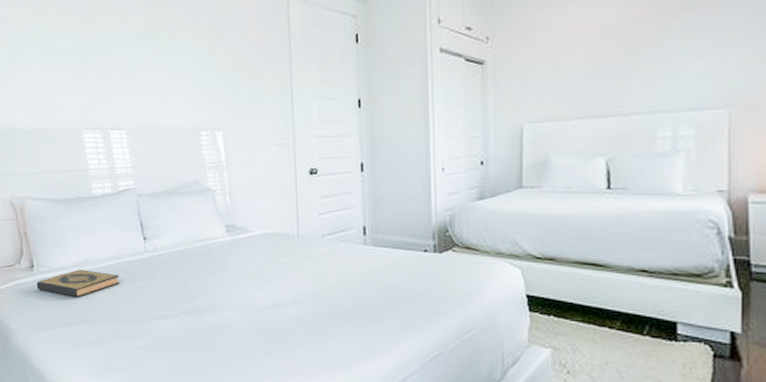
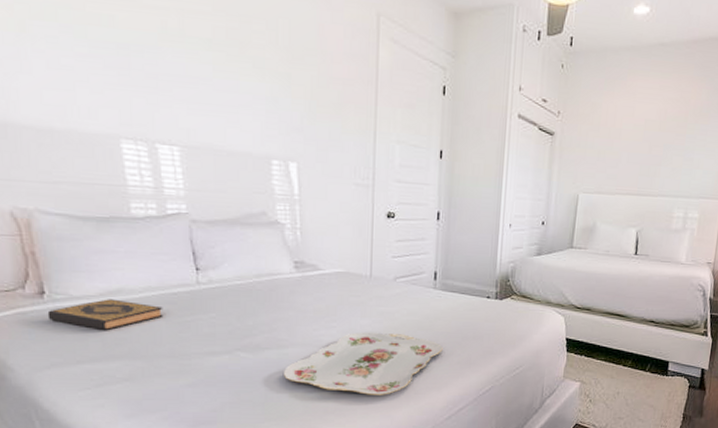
serving tray: none [223,293,380,361] -> present [284,332,443,395]

